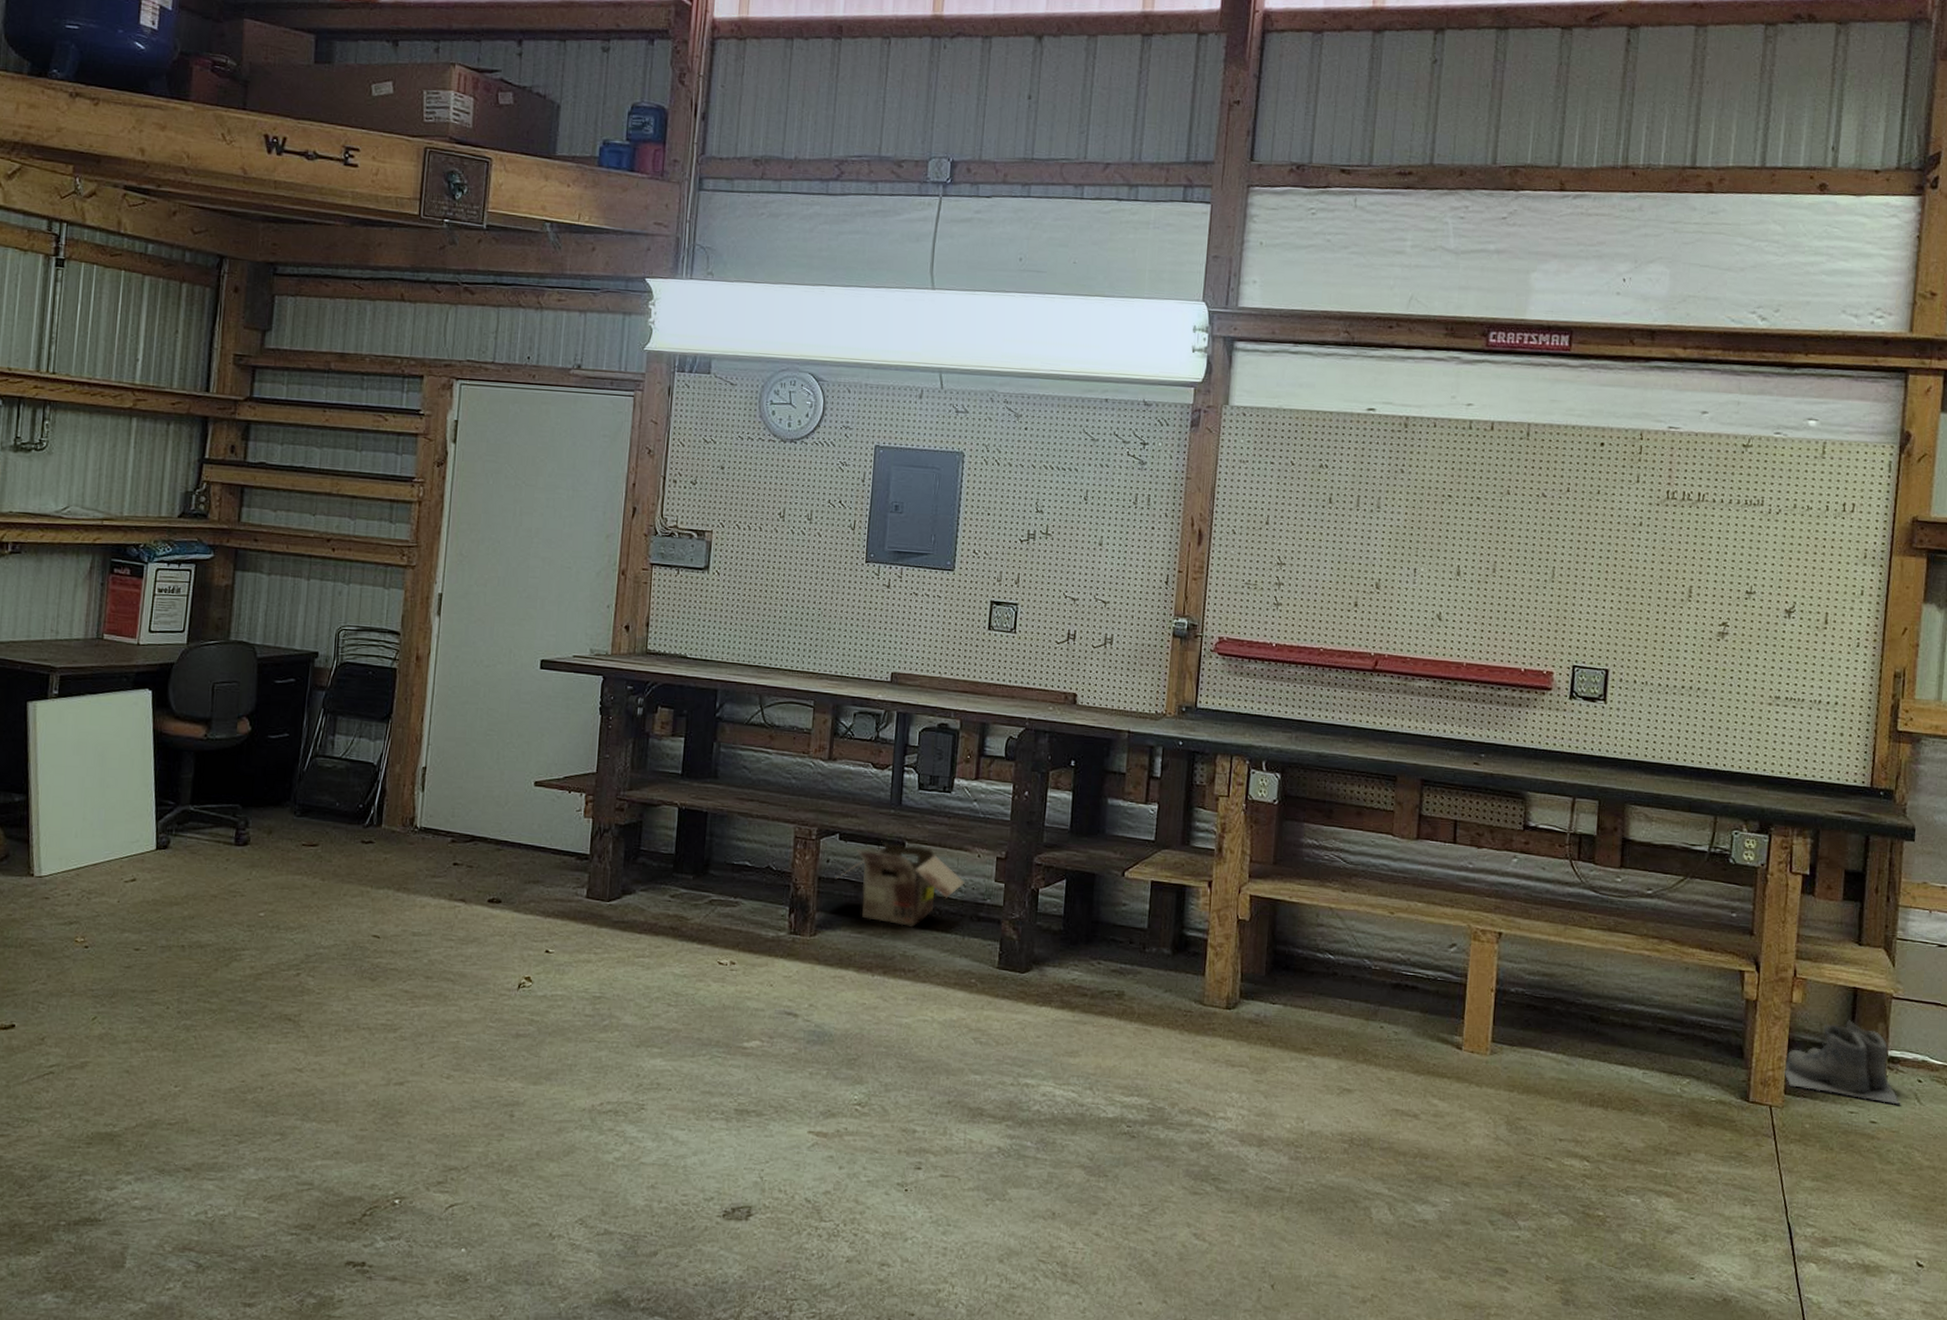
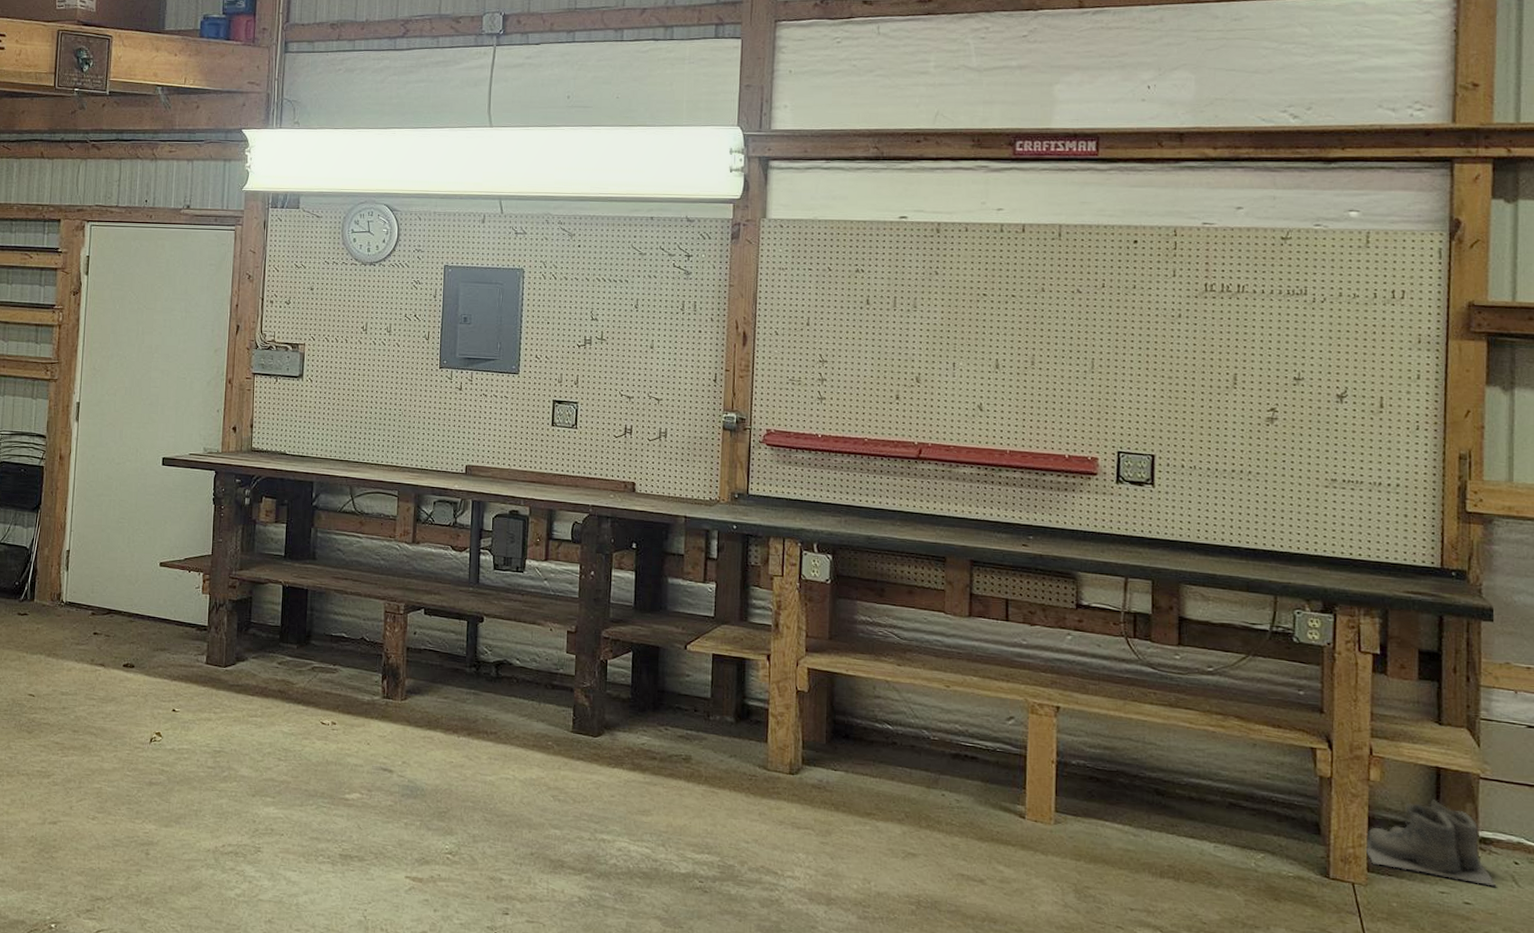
cardboard box: present [836,840,965,927] -> none [422,615,539,693]

